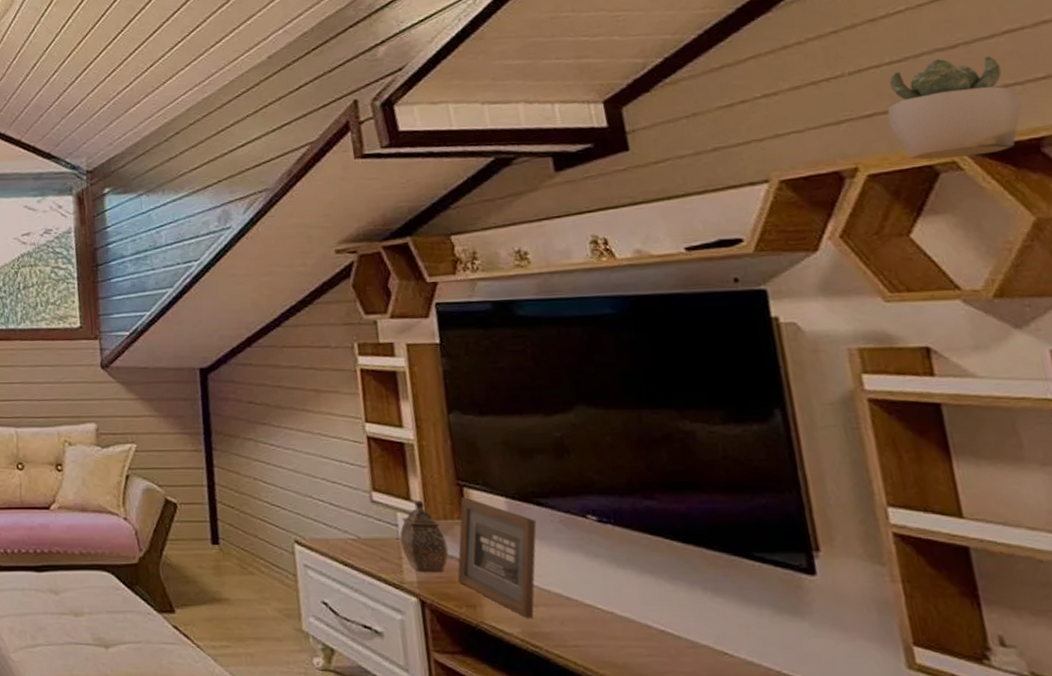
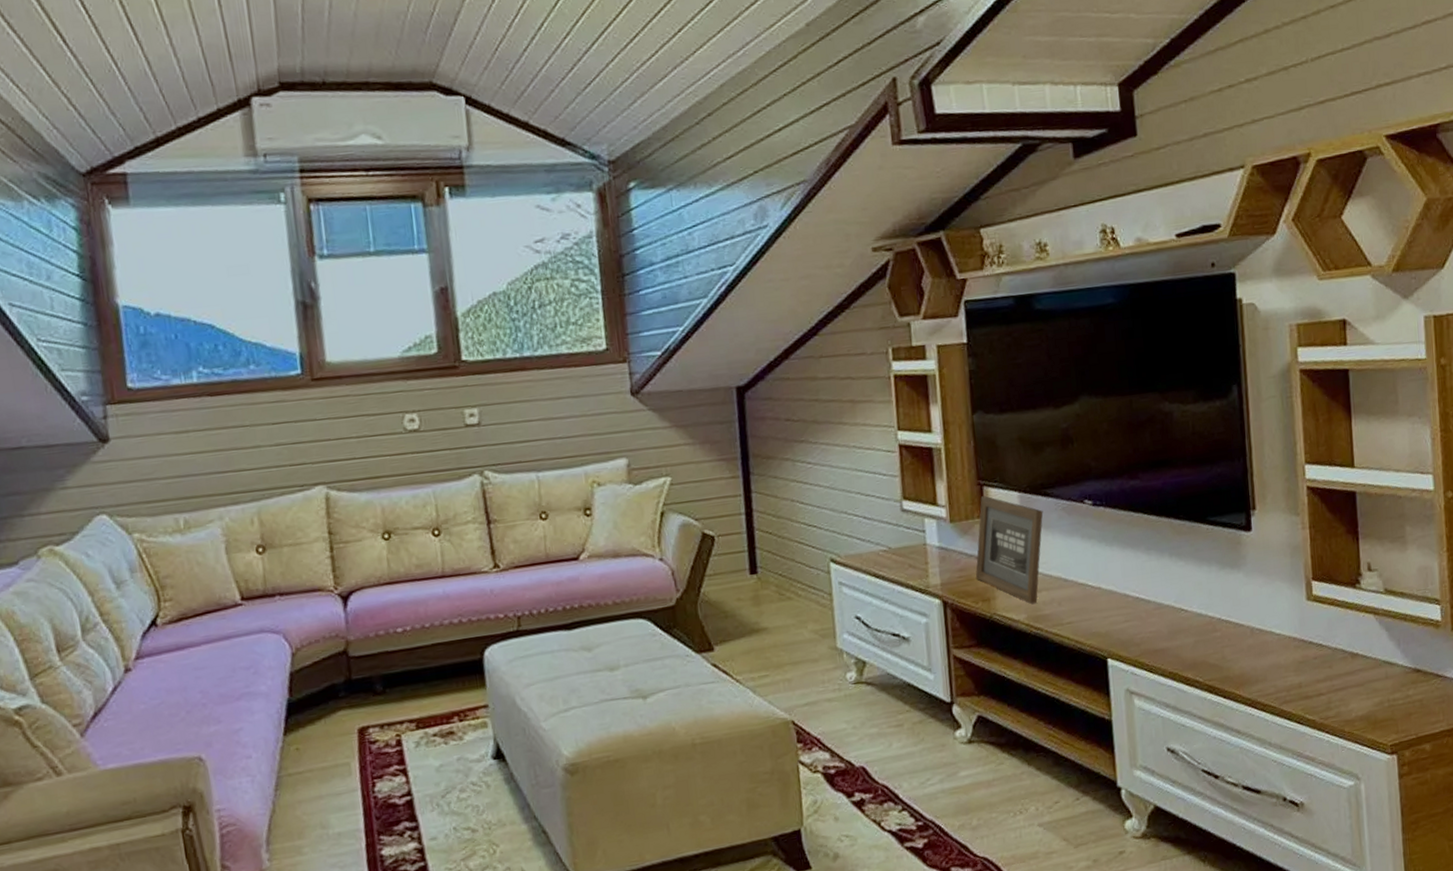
decorative jar: present [399,501,449,573] -> none [926,504,969,575]
succulent plant: present [887,56,1022,160] -> none [1335,46,1428,146]

